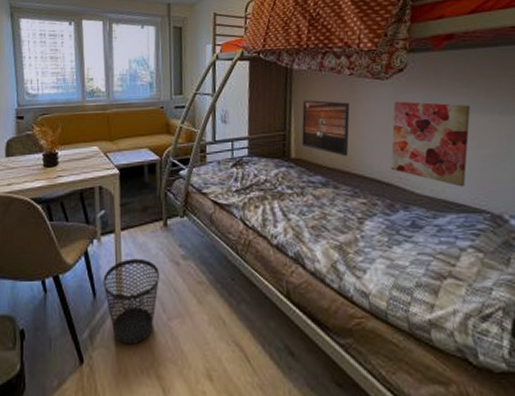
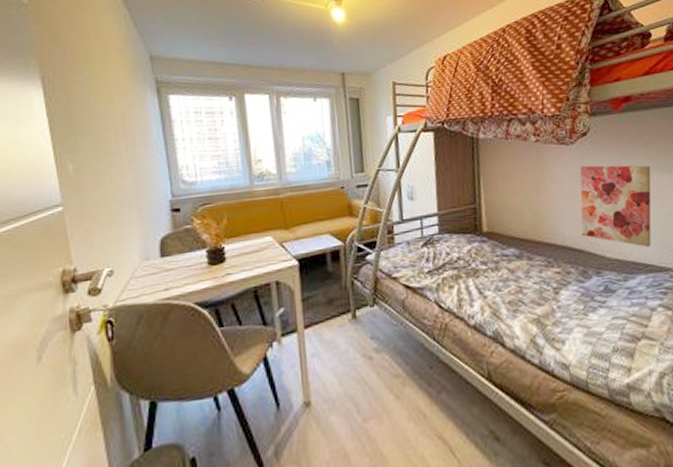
wastebasket: present [103,258,160,345] -> none [287,357,352,457]
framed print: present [301,99,350,157] -> none [490,169,540,226]

